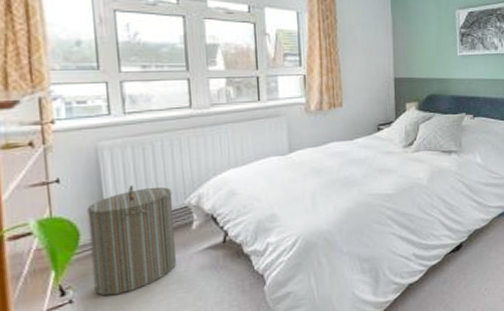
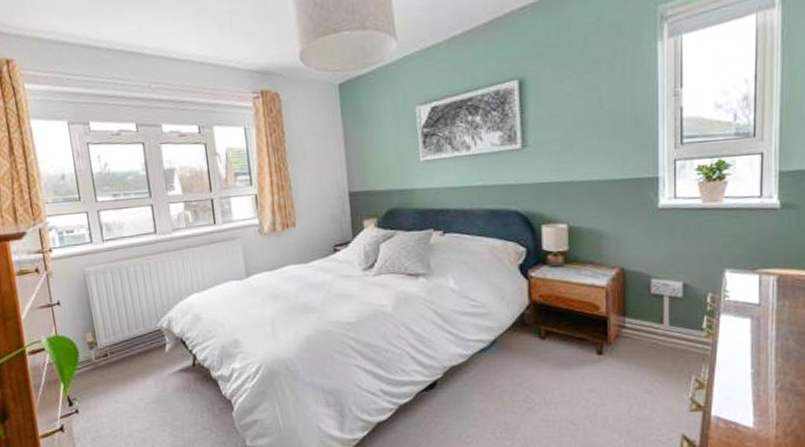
laundry hamper: present [87,186,176,296] -> none [82,309,155,409]

